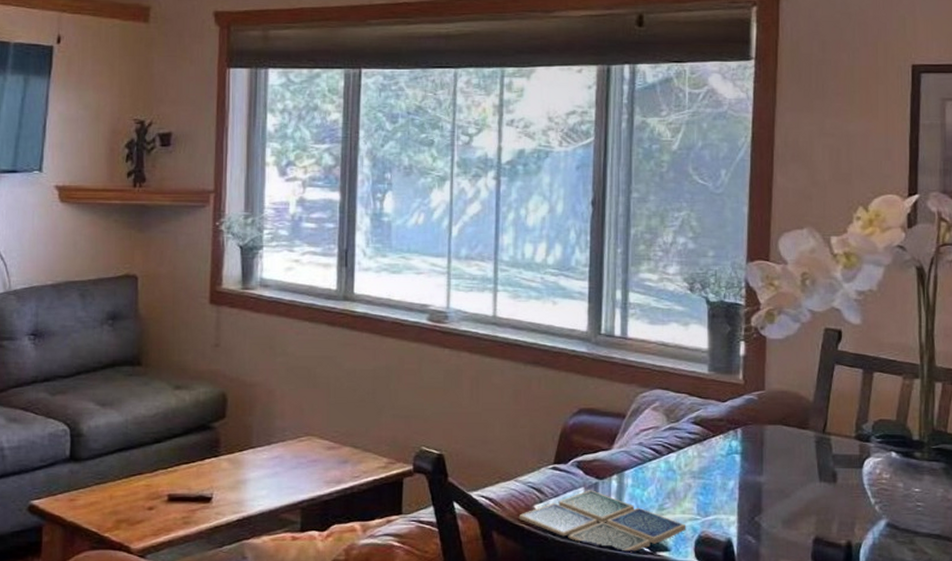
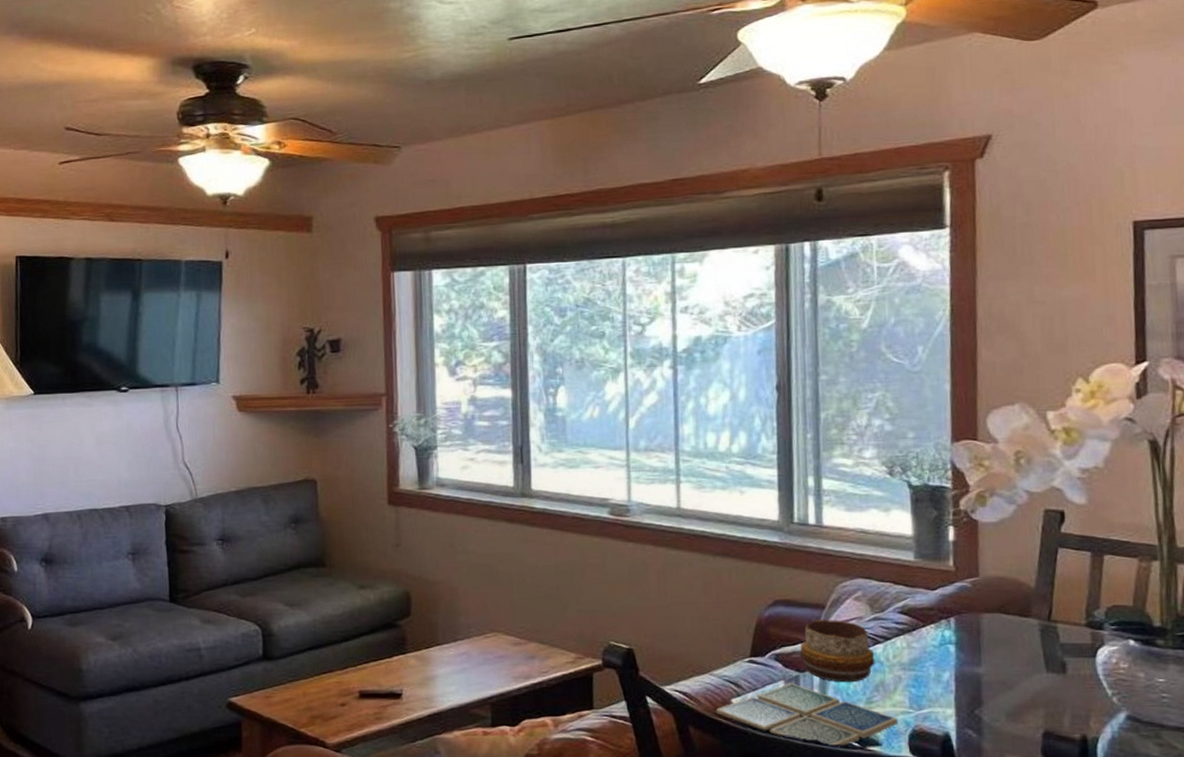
decorative bowl: none [599,429,669,490] -> present [799,620,876,683]

